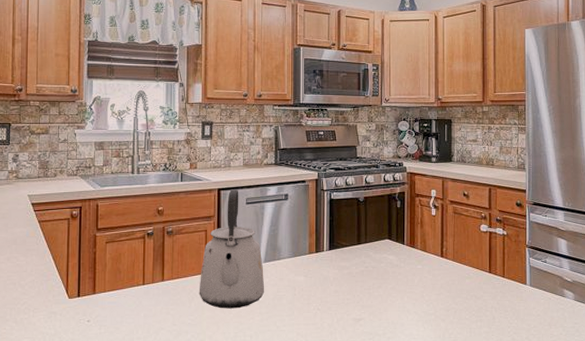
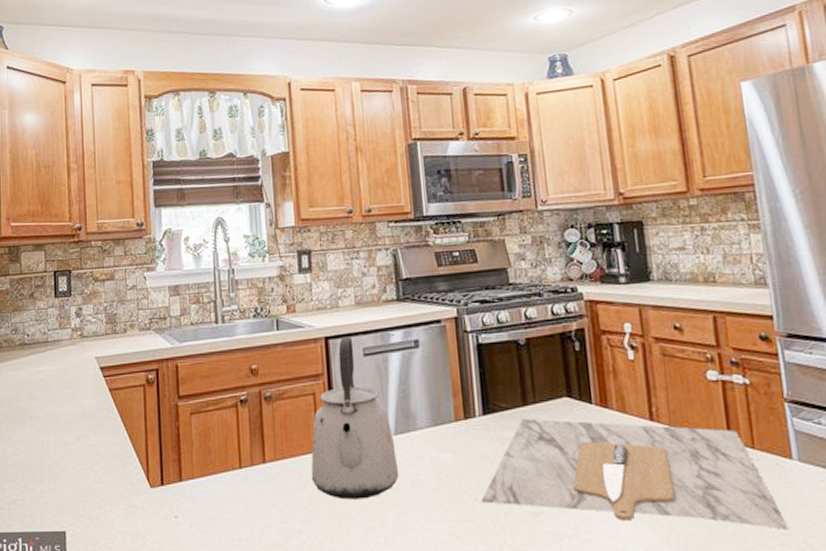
cutting board: none [322,253,519,330] -> present [481,418,789,530]

